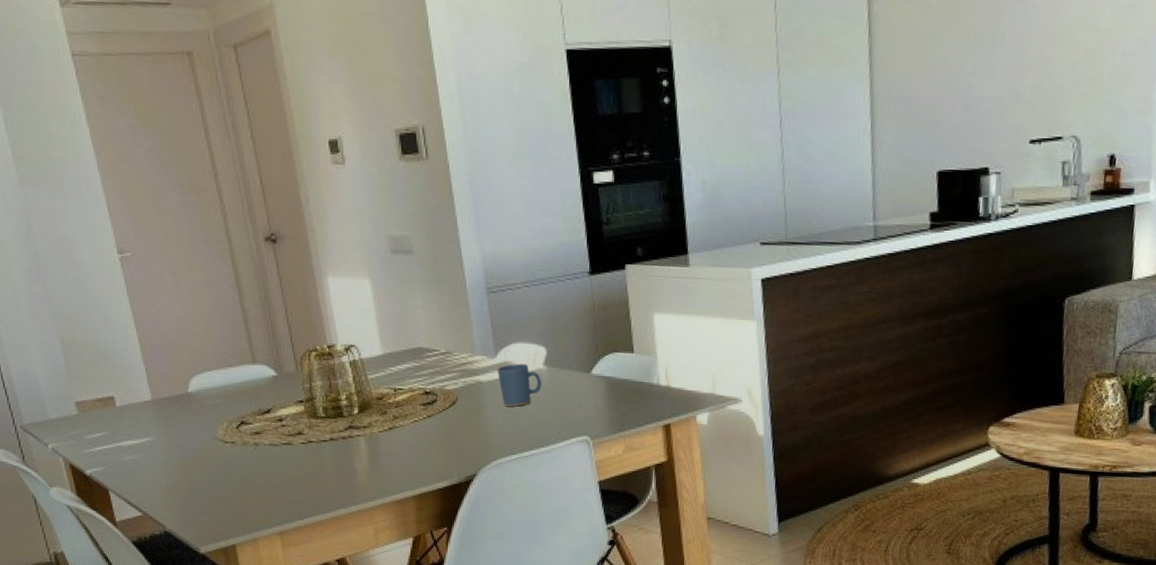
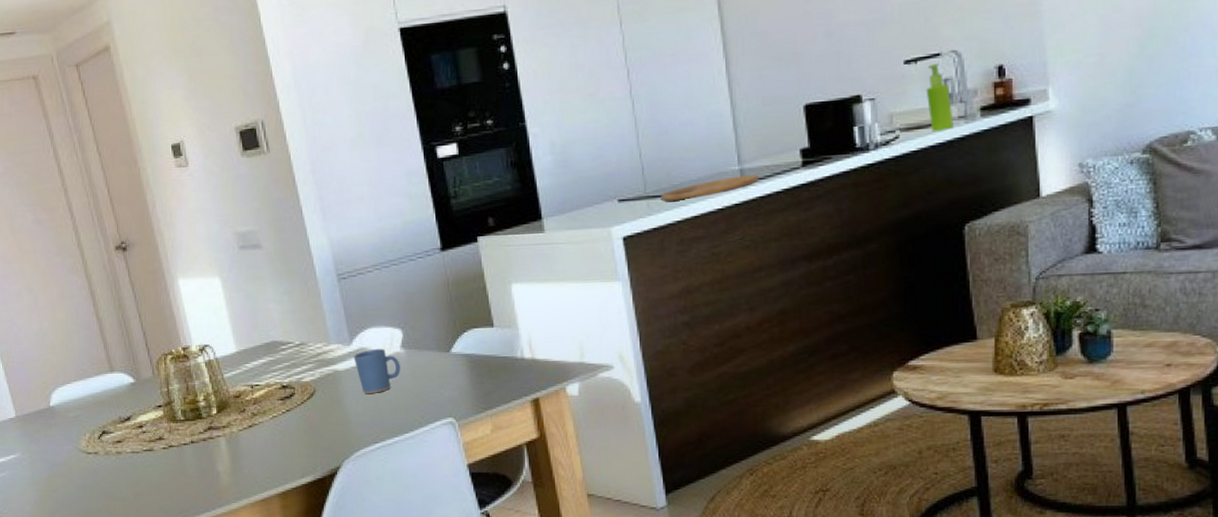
cutting board: none [799,232,890,250] -> present [660,175,759,202]
soap dispenser: none [1045,146,1067,210] -> present [926,64,954,132]

